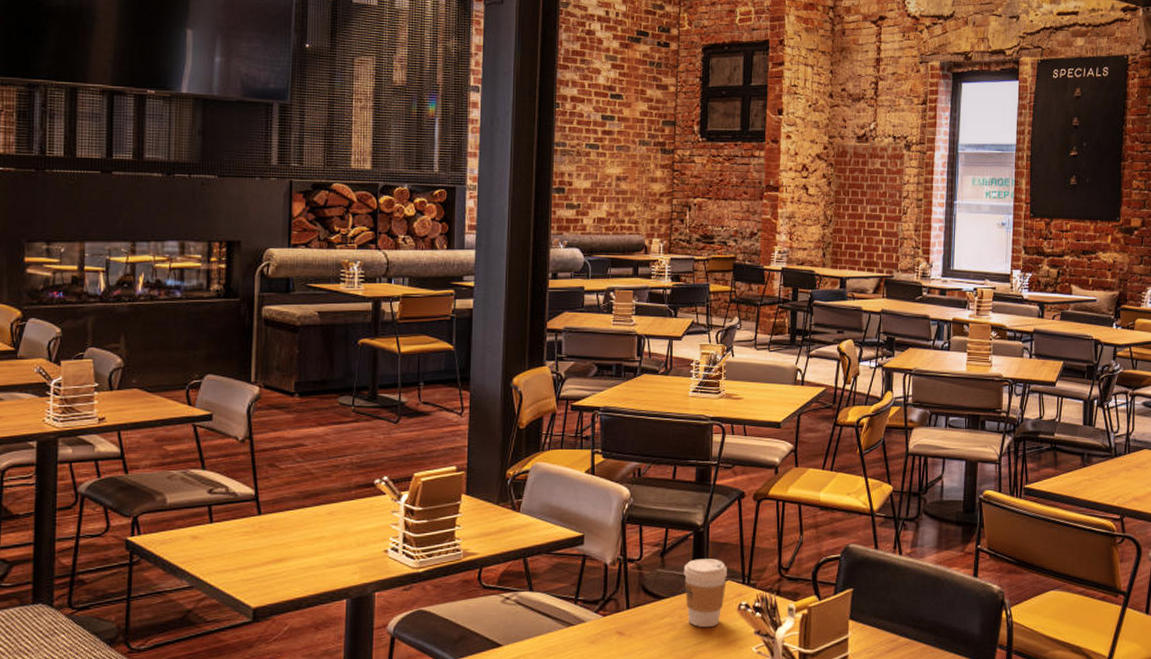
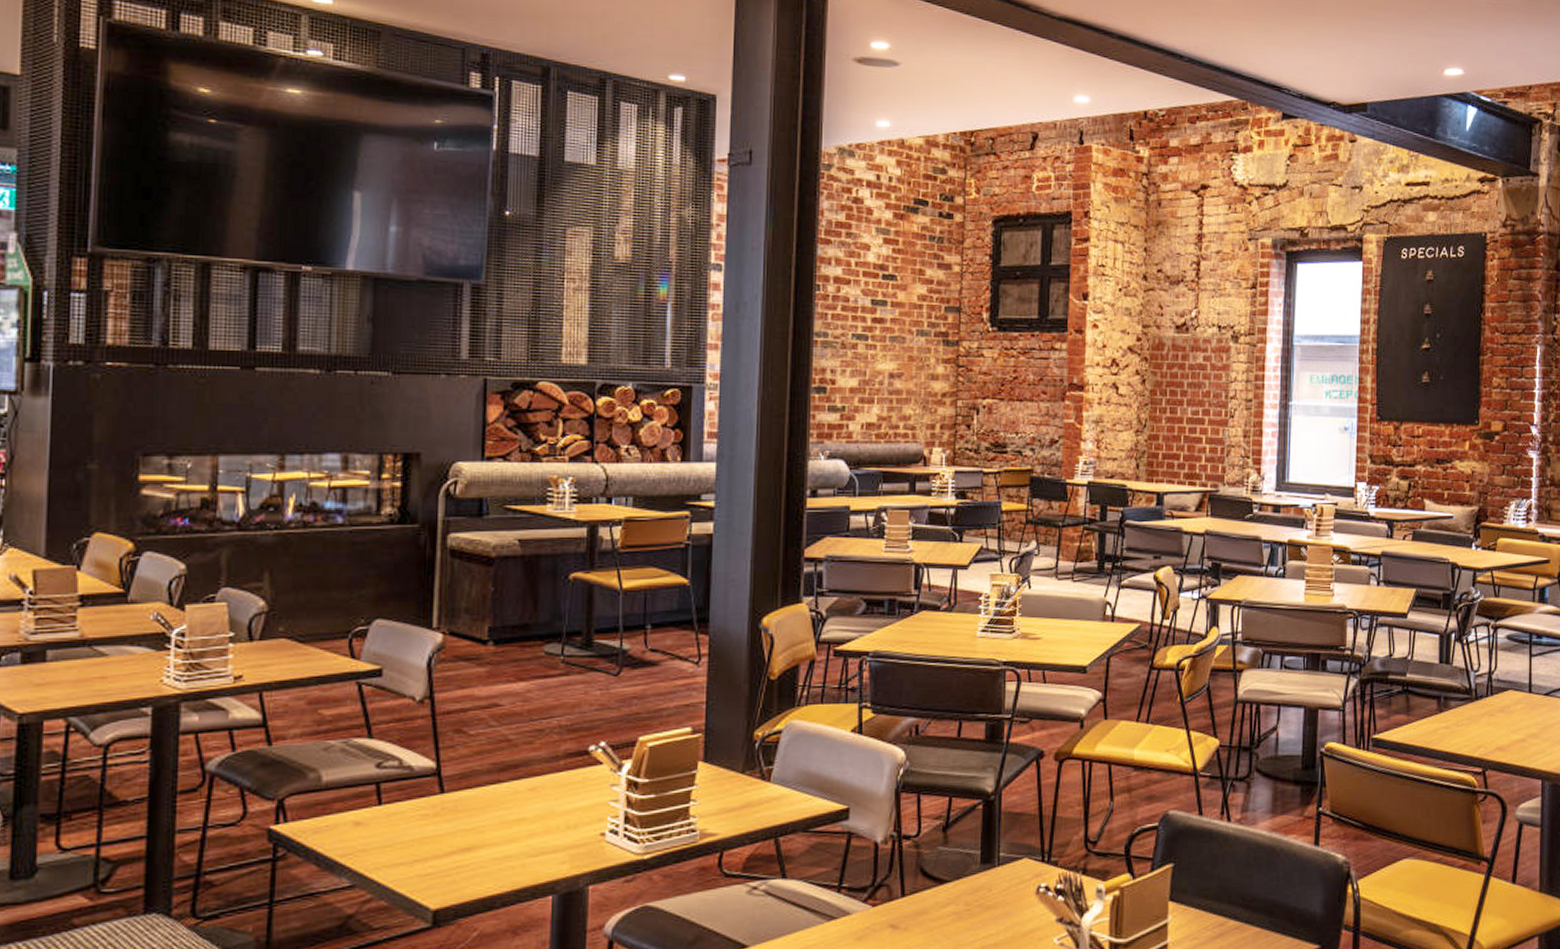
coffee cup: present [683,559,727,628] -> none [970,832,1023,917]

